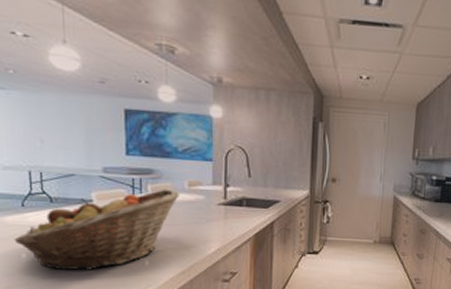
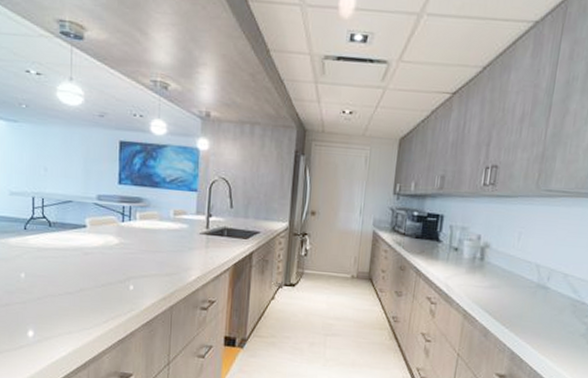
fruit basket: present [14,189,179,270] -> none [15,217,165,292]

